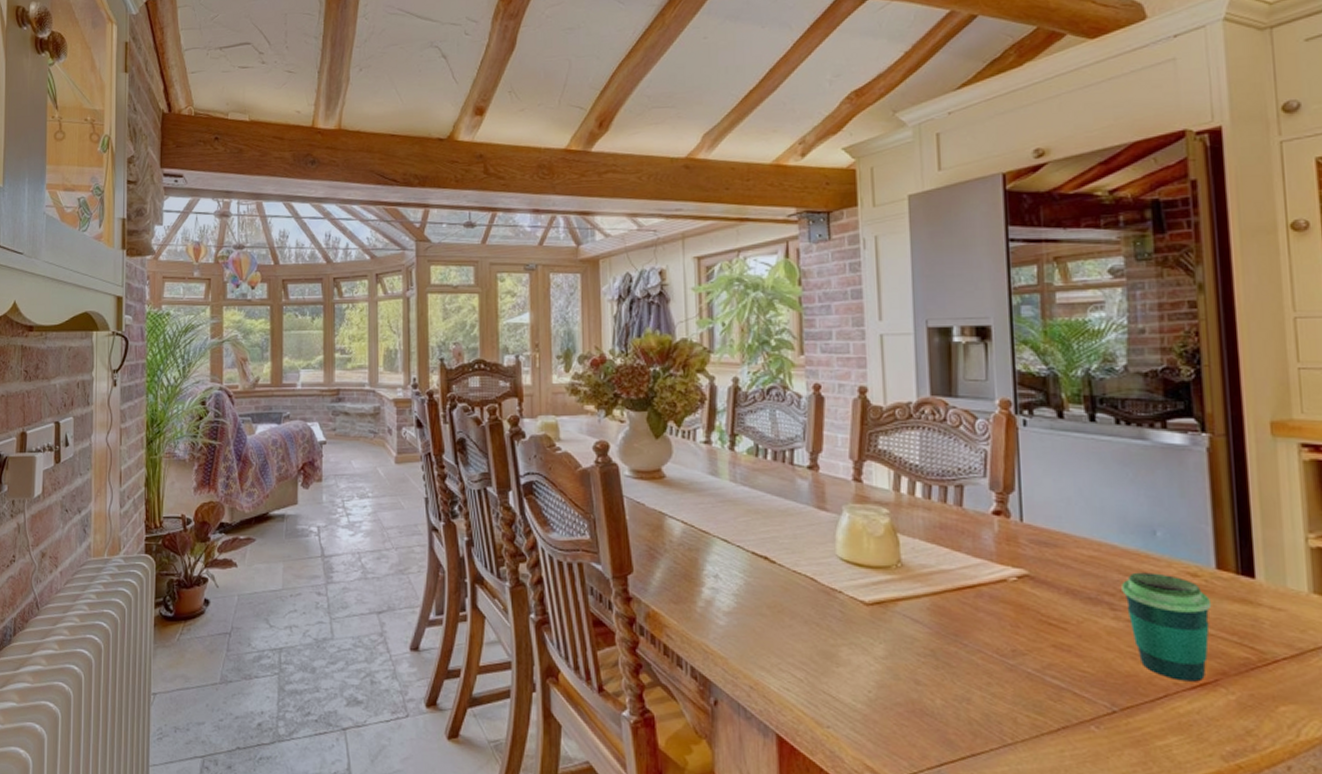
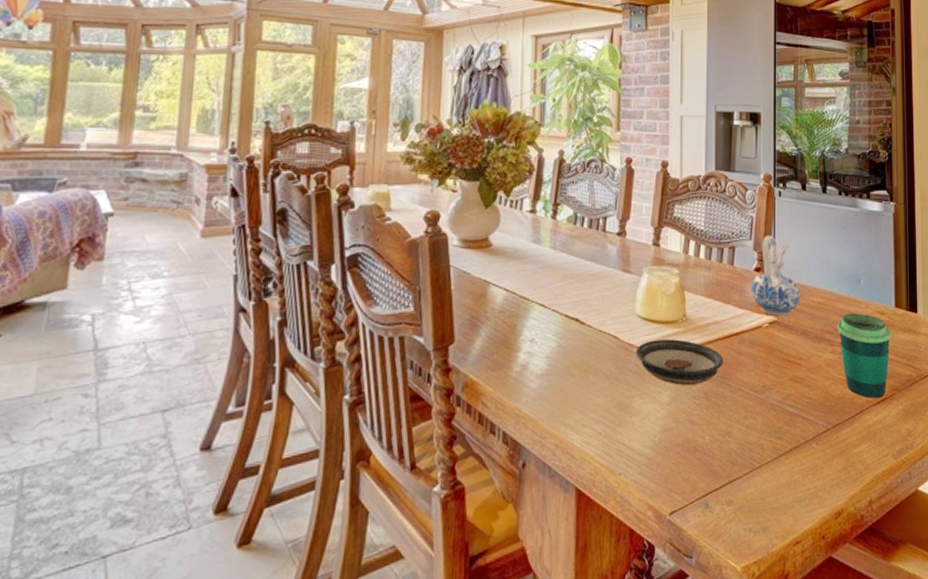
saucer: none [839,585,955,640] -> present [636,339,723,385]
ceramic pitcher: none [988,473,1063,571] -> present [750,236,800,317]

